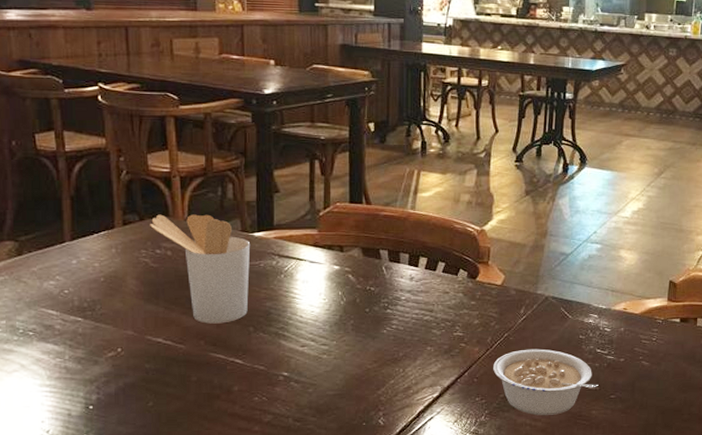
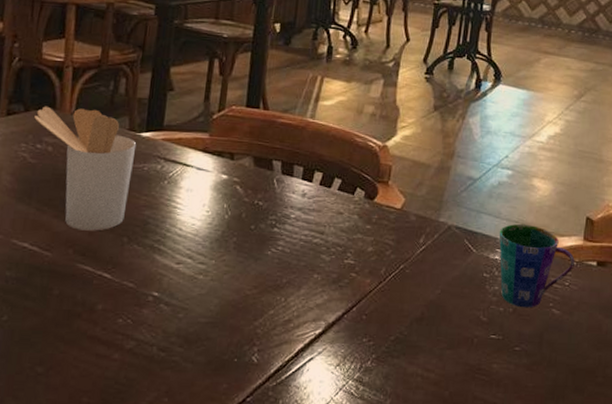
legume: present [493,349,599,415] -> none [385,285,502,366]
cup: none [591,290,660,362] -> present [499,223,575,308]

